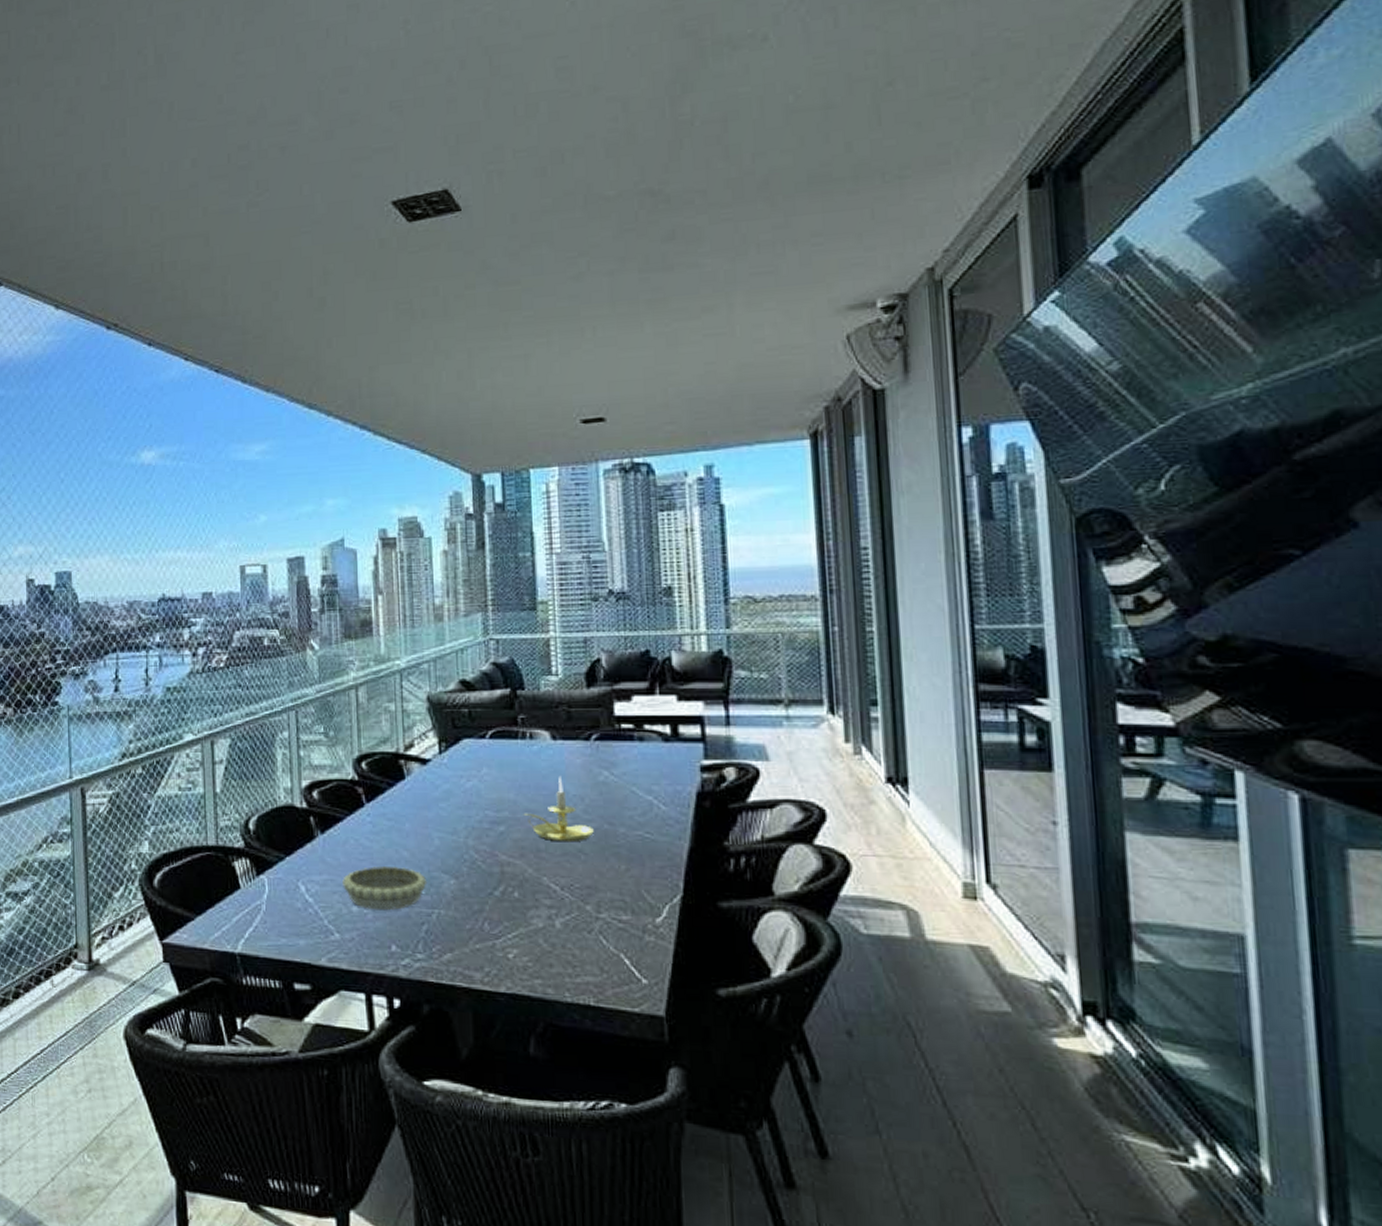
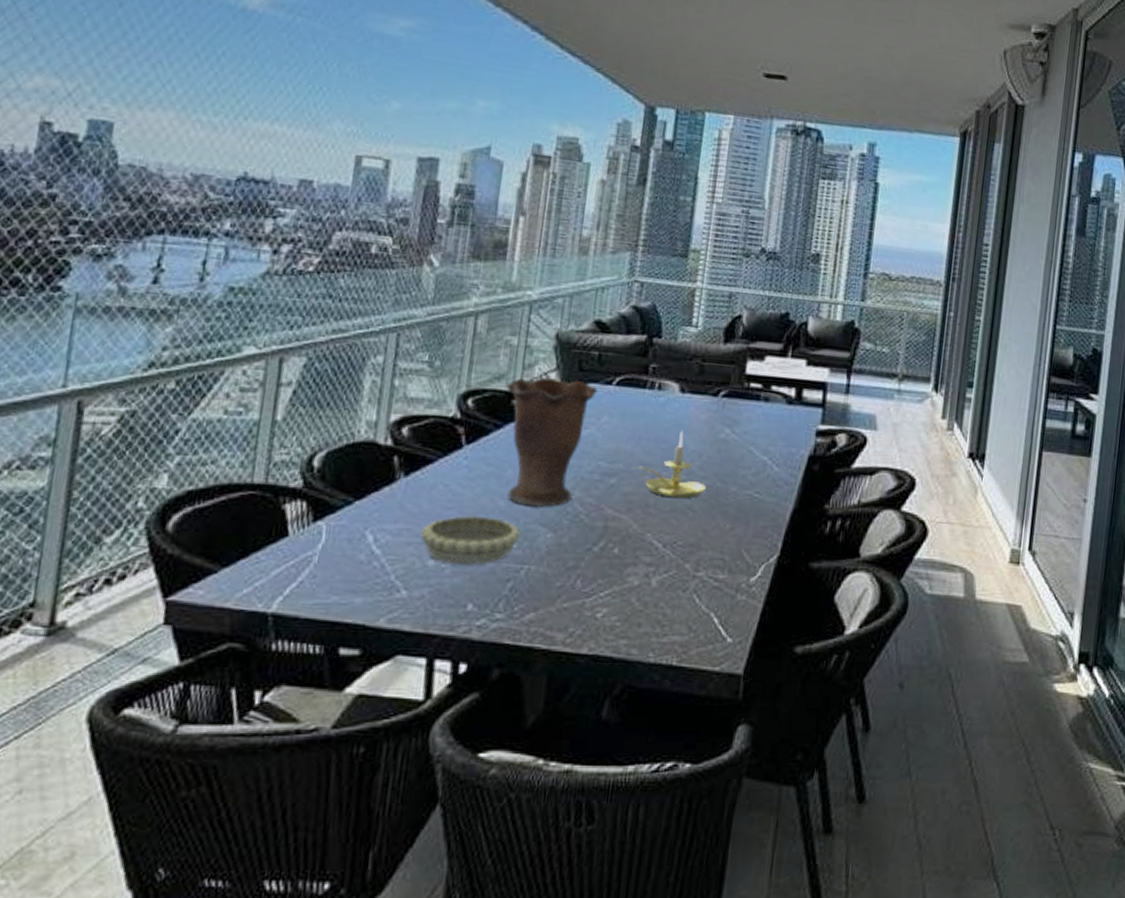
vase: none [392,736,474,857] -> present [506,377,598,508]

